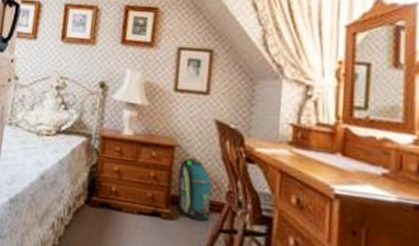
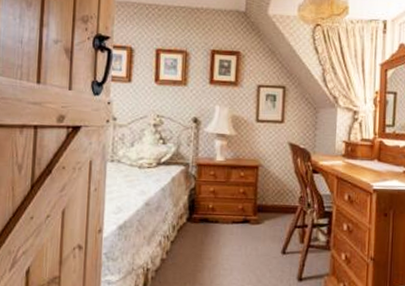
backpack: present [177,157,212,222] -> none [262,174,288,222]

